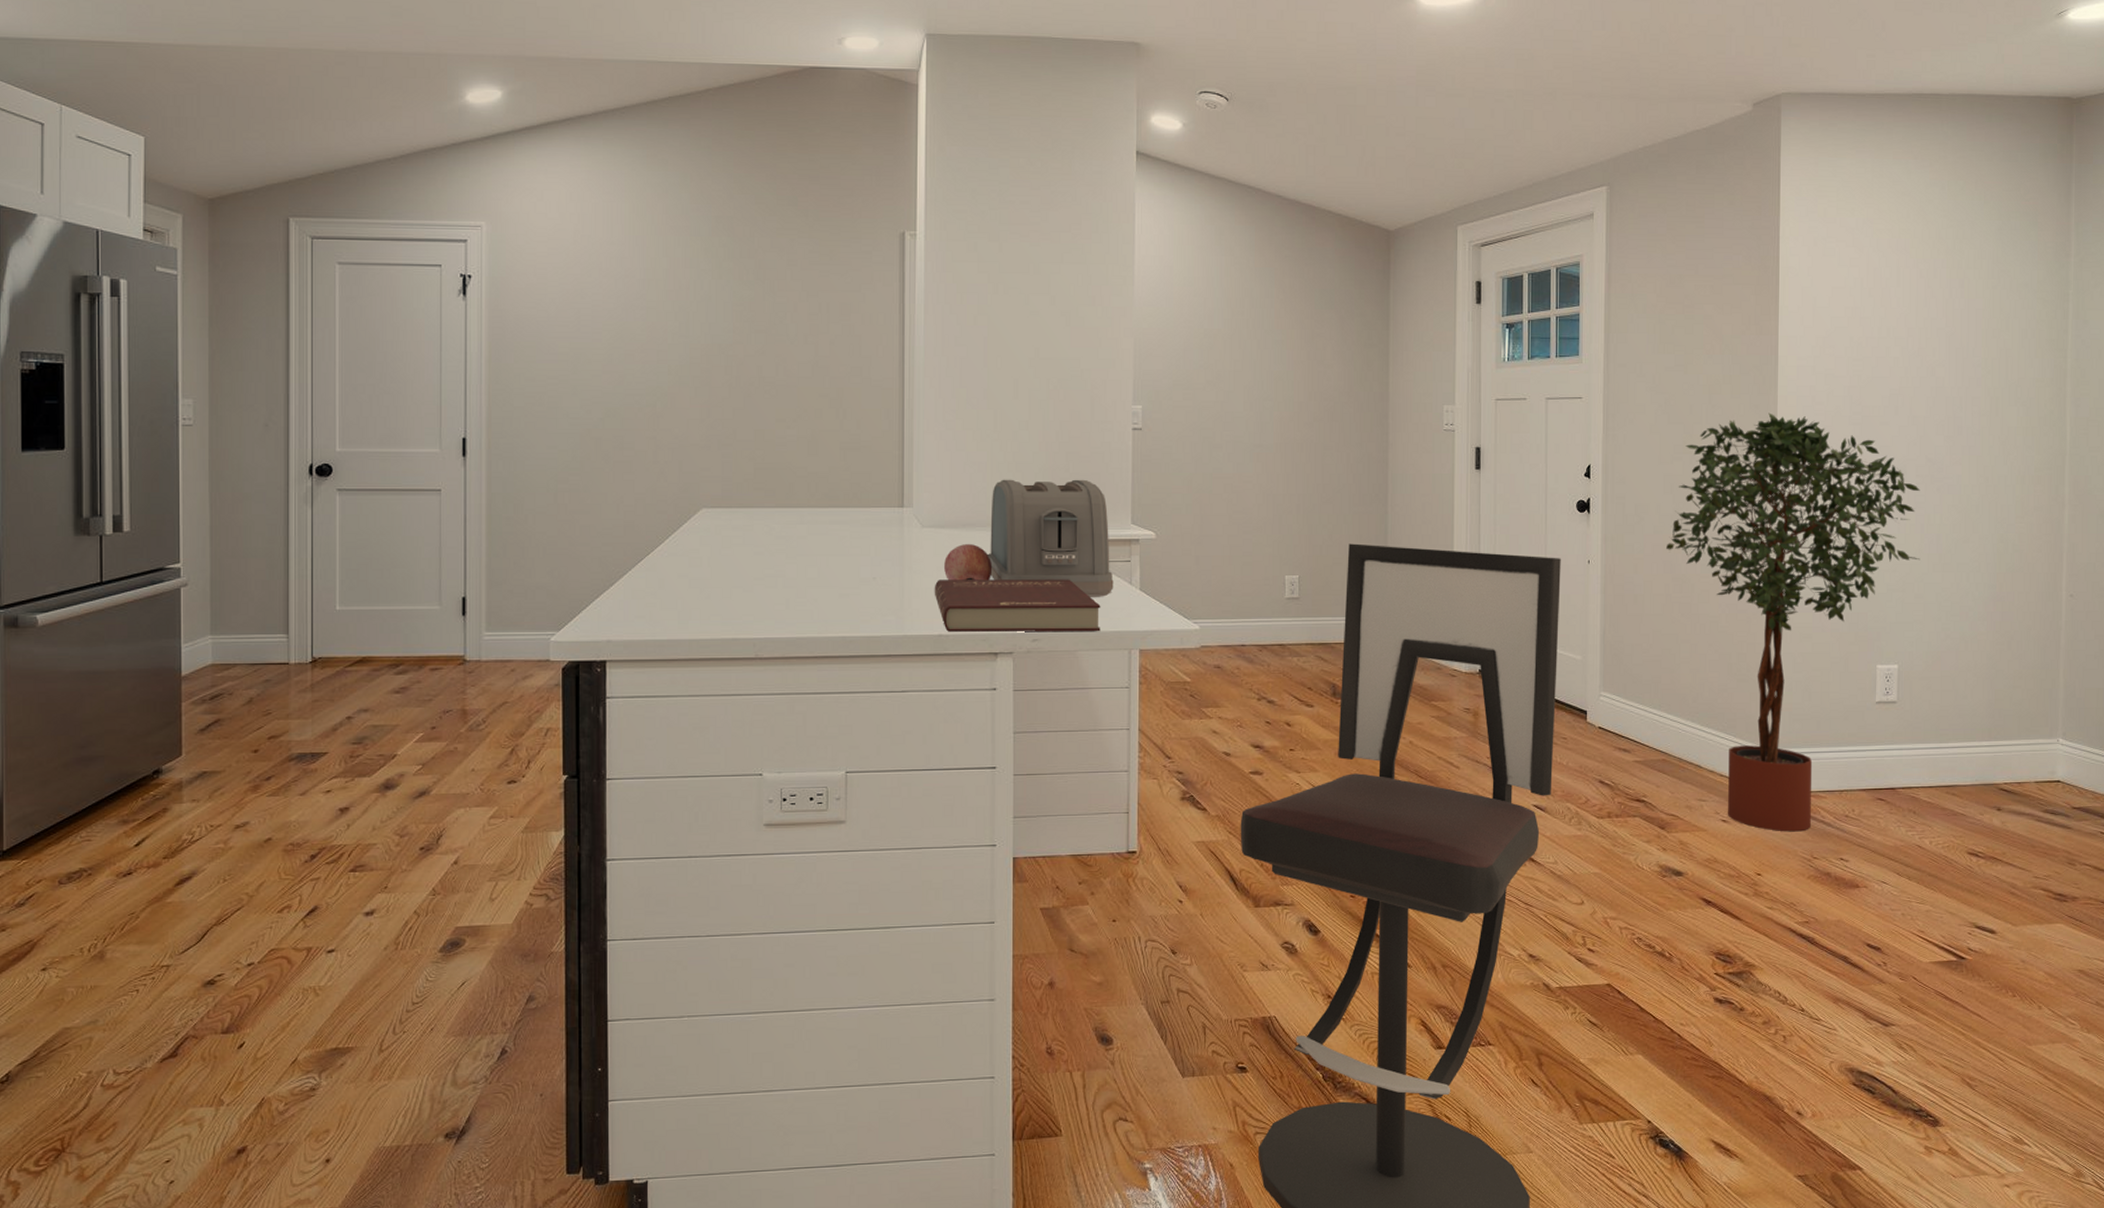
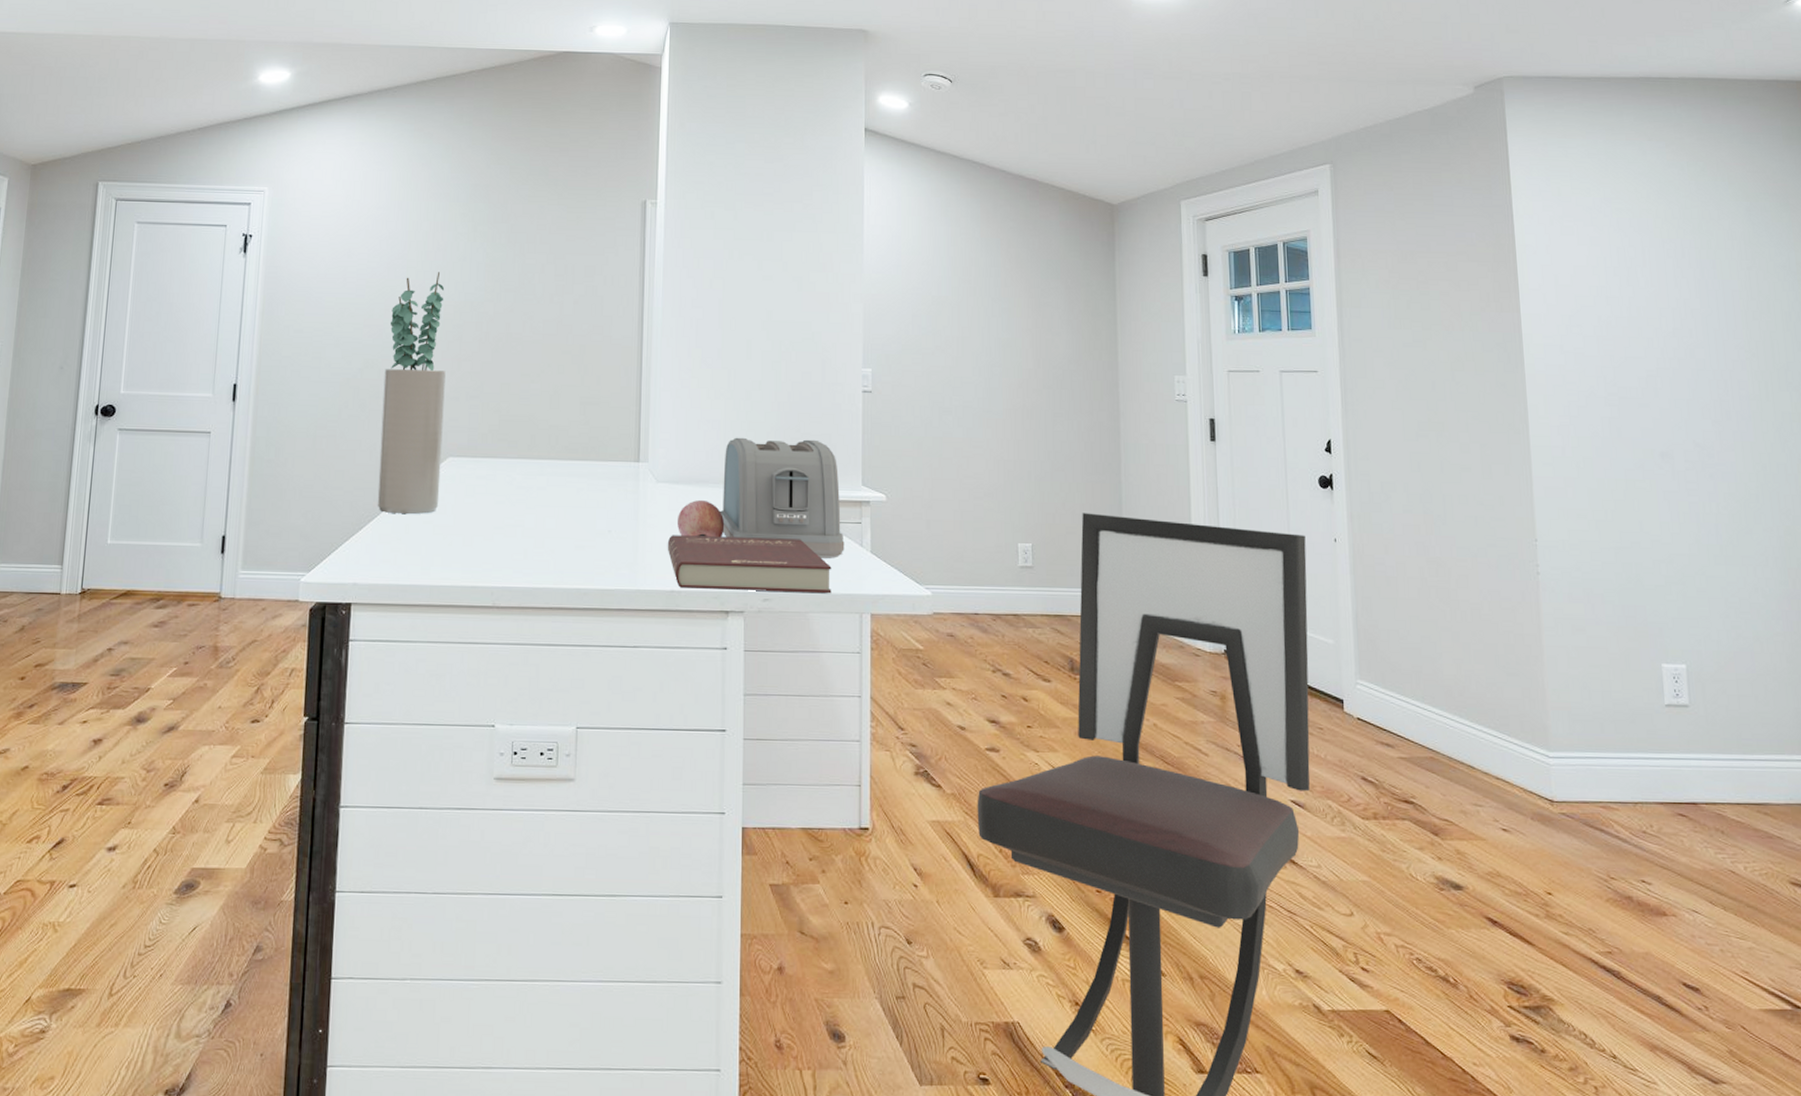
vase: none [628,313,695,569] -> present [377,272,446,515]
potted tree: present [1666,412,1920,832] -> none [1417,391,1699,847]

